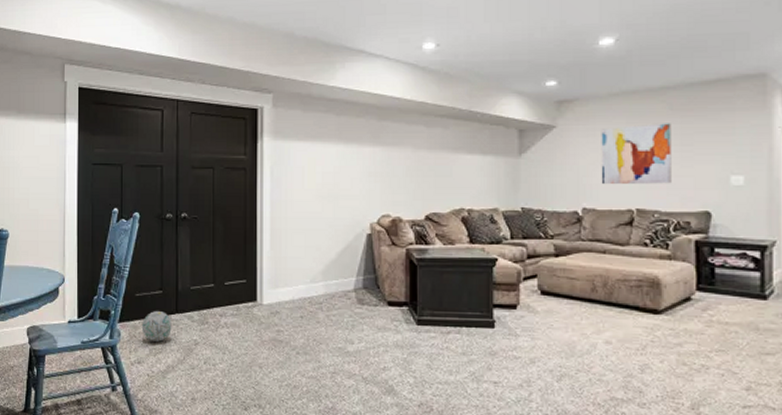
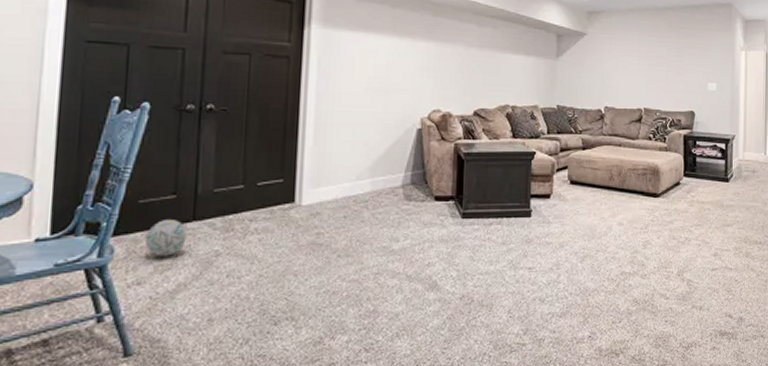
wall art: present [601,123,671,184] -> none [619,37,670,88]

